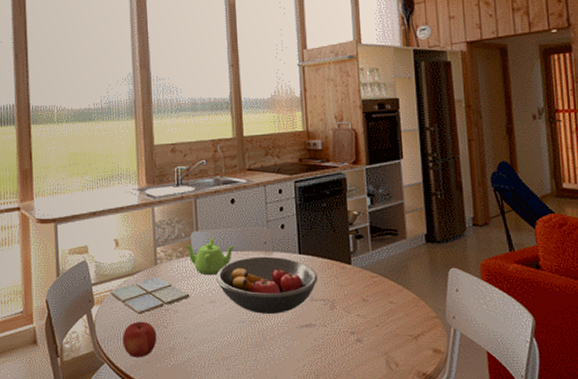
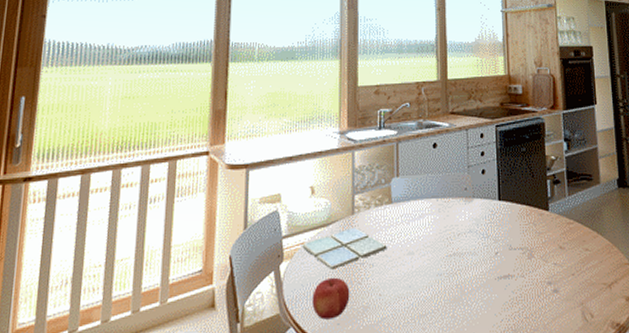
teapot: present [185,237,236,276] -> none [384,184,437,225]
fruit bowl: present [216,256,318,314] -> none [416,203,517,265]

